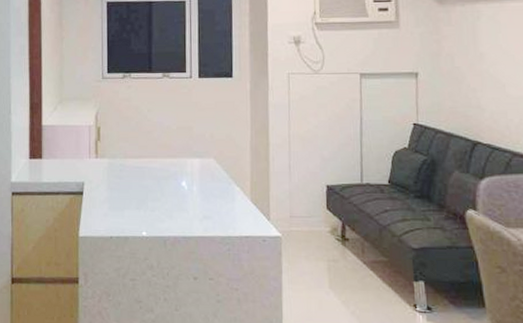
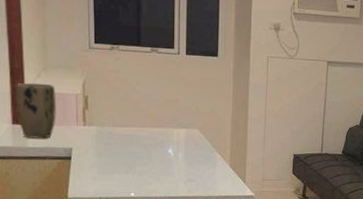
plant pot: none [33,116,70,173] -> present [15,82,56,139]

